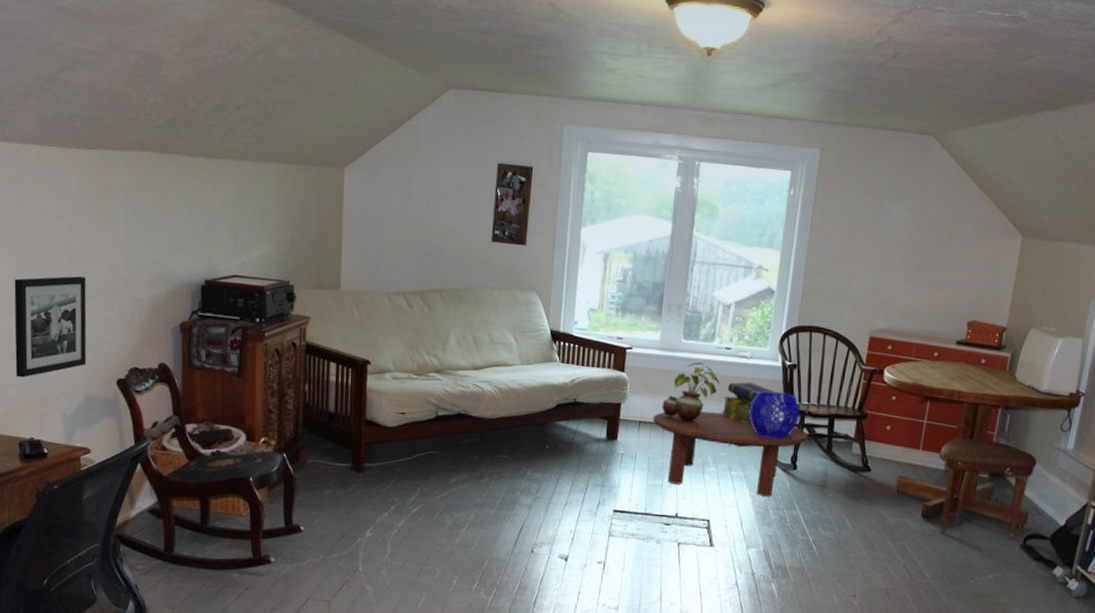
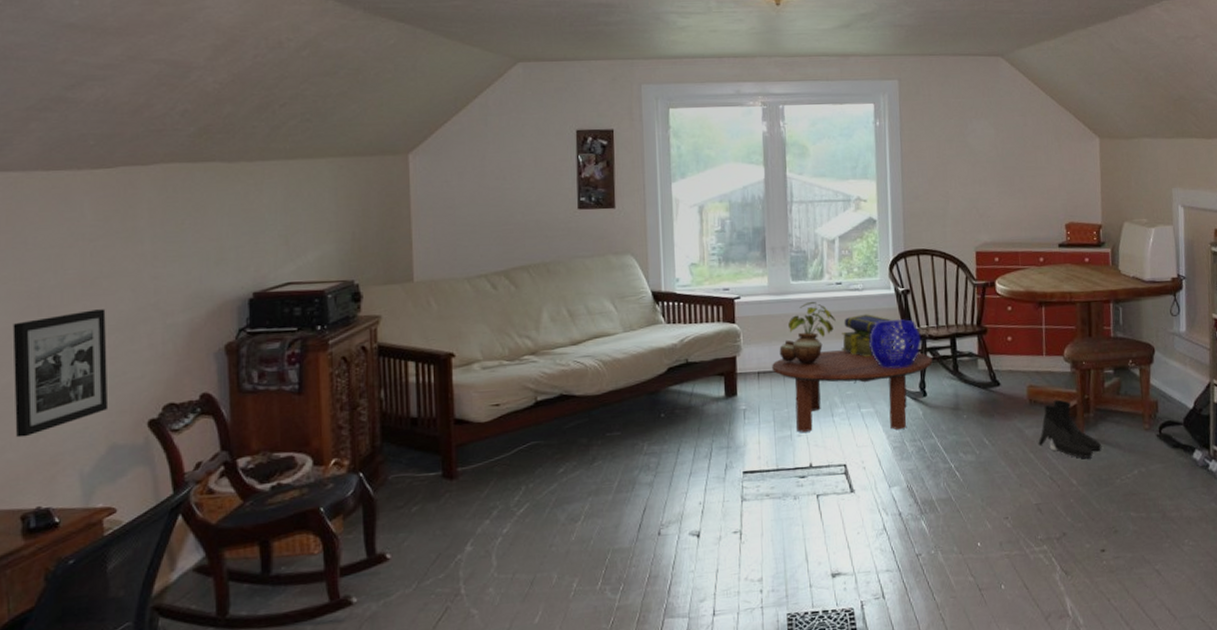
boots: none [898,494,962,555] -> present [1038,399,1102,458]

